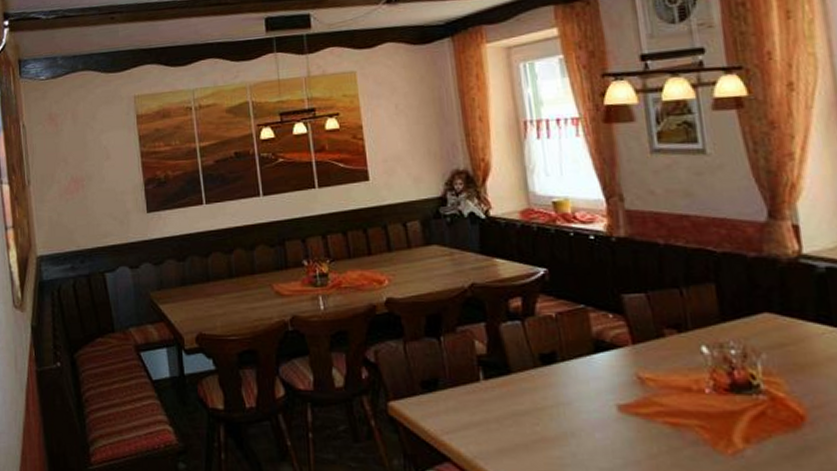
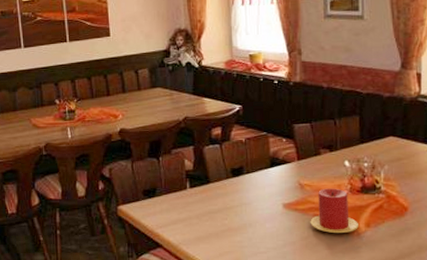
candle: none [659,384,733,451] -> present [310,188,358,234]

